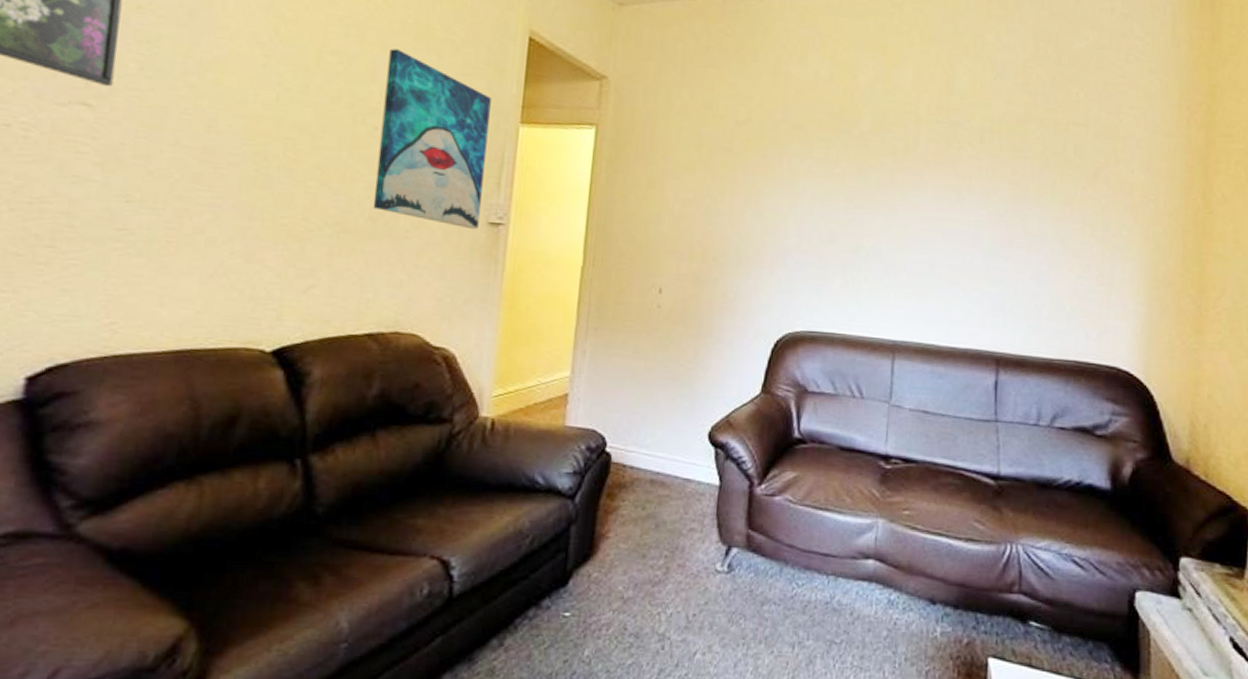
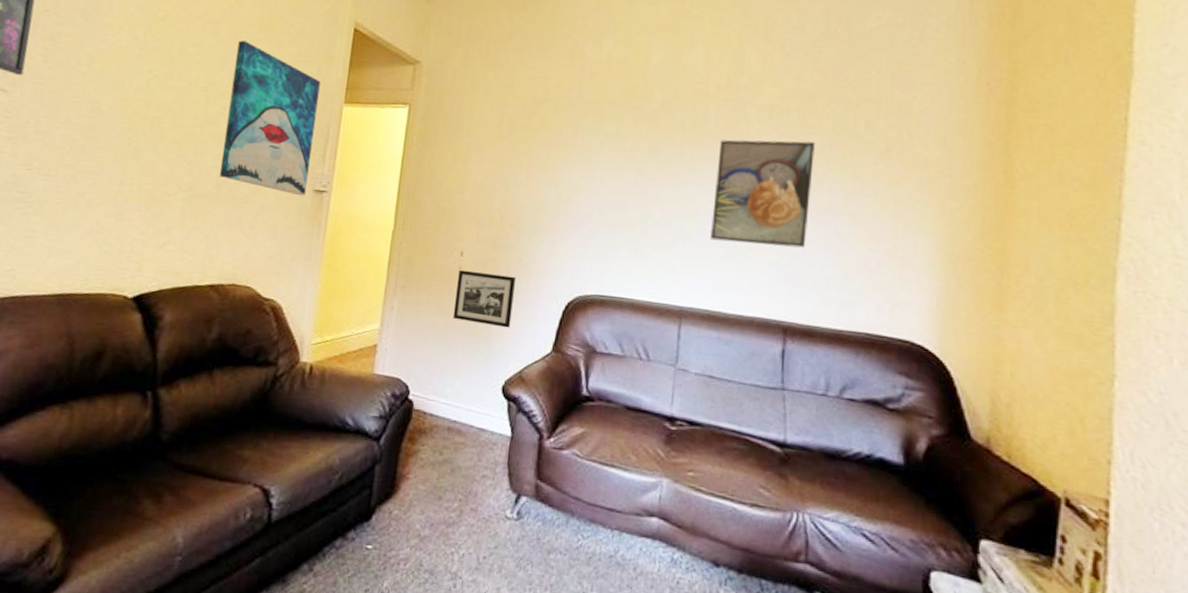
picture frame: none [652,308,721,370] -> present [452,269,517,328]
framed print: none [923,164,1026,277] -> present [710,139,815,248]

